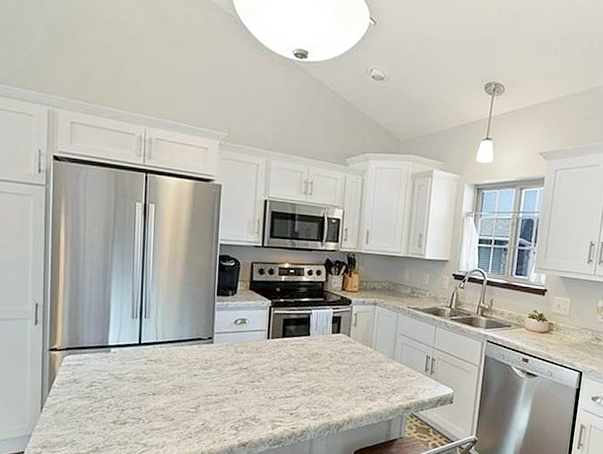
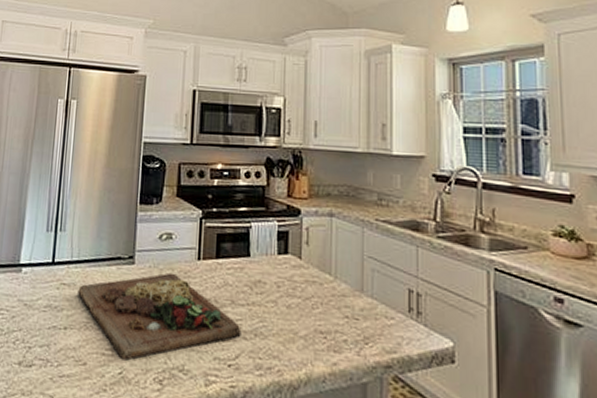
cutting board: none [164,349,301,415] -> present [78,273,241,361]

